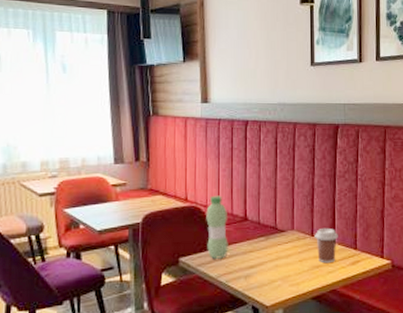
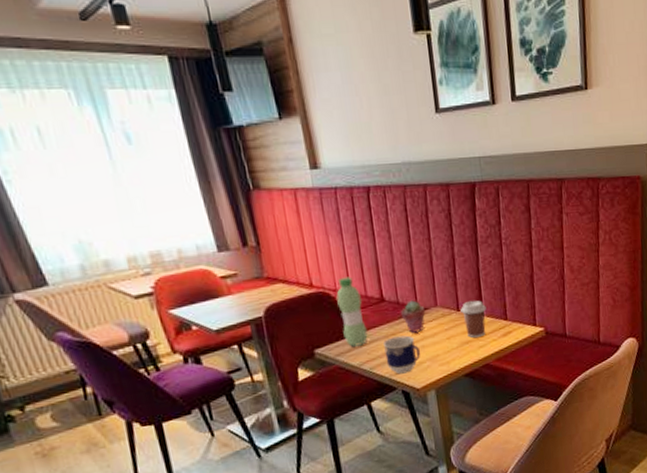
cup: none [241,254,274,290] -> present [383,335,421,374]
potted succulent: none [260,222,283,252] -> present [400,300,426,333]

